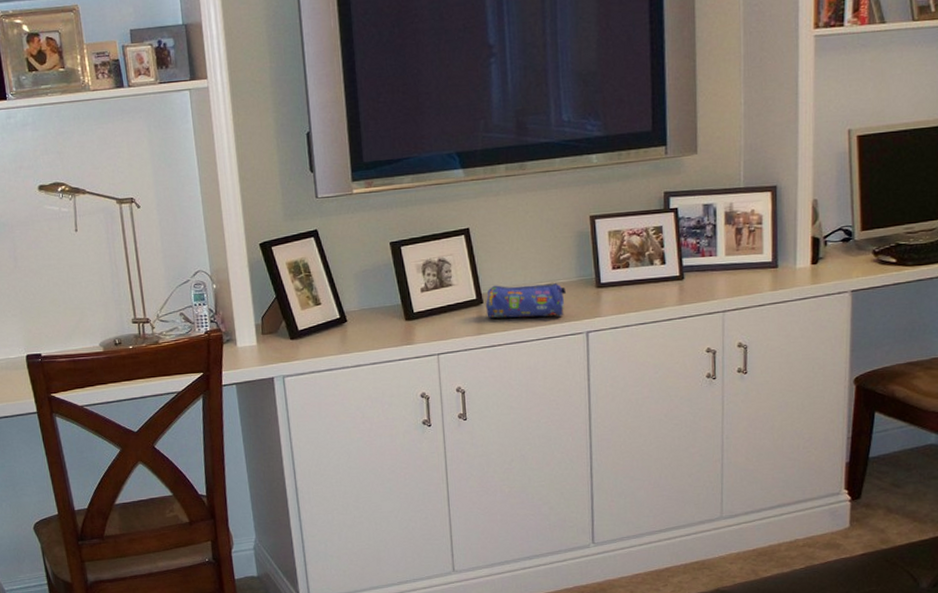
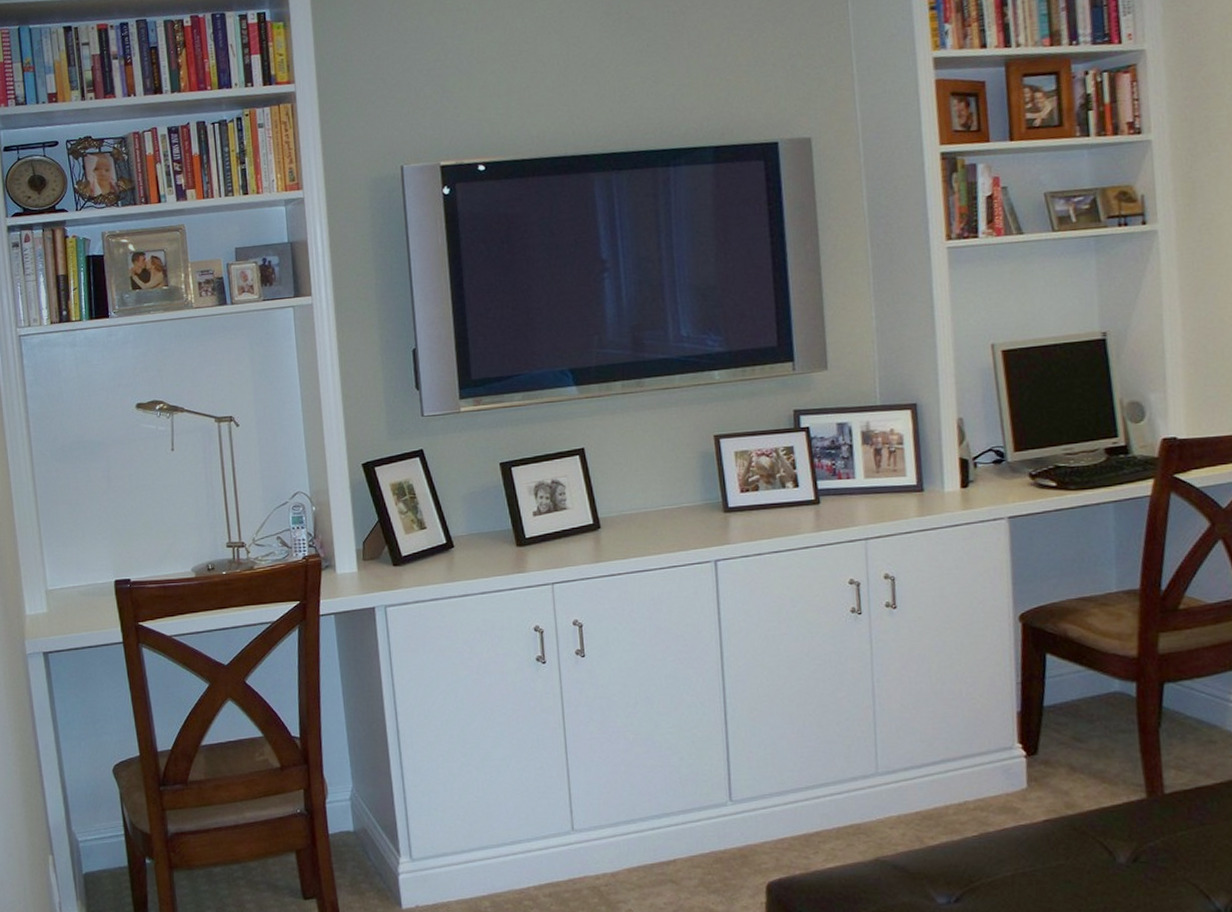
pencil case: present [485,282,566,319] -> none [602,506,691,545]

